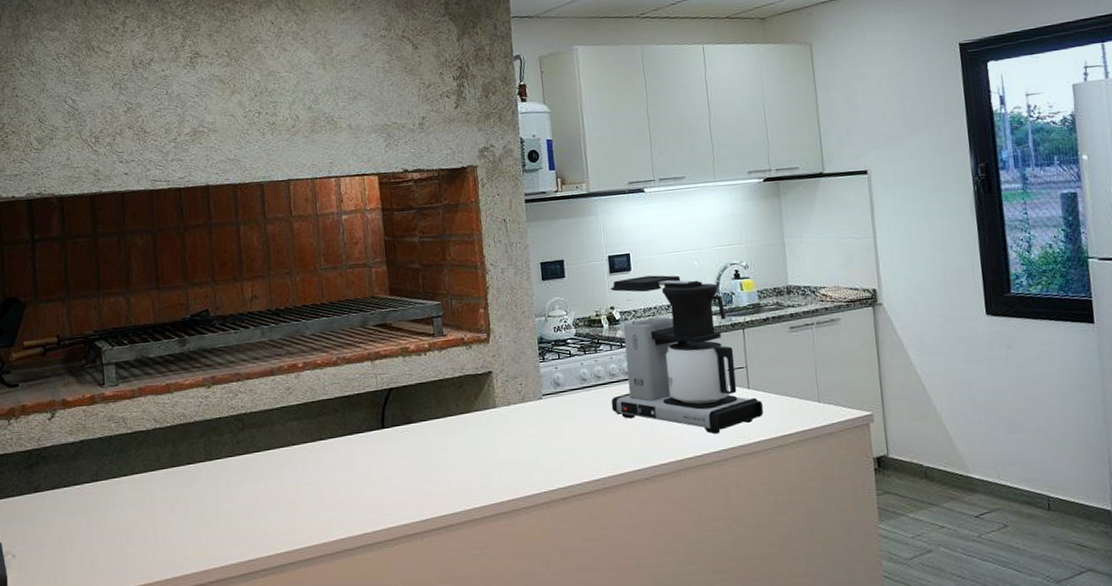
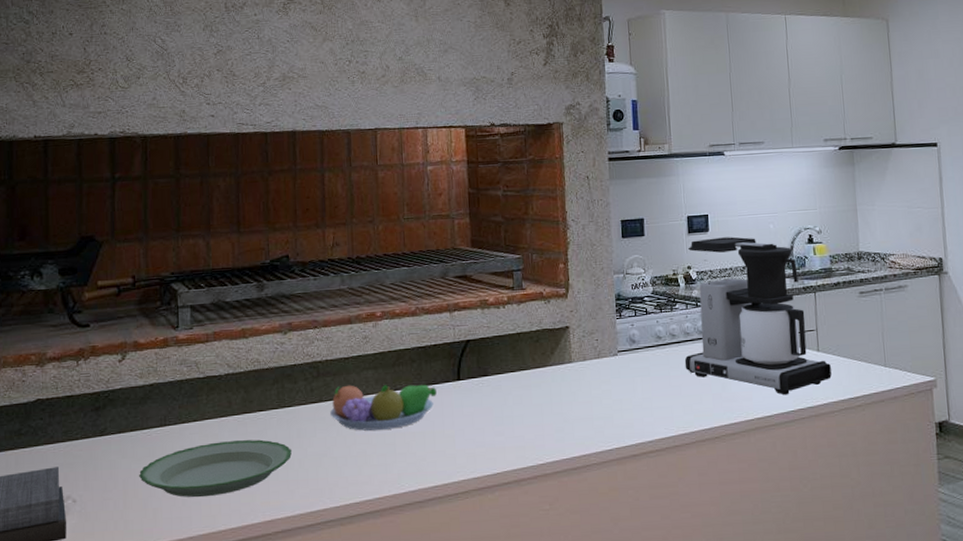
plate: none [74,492,222,550] -> present [139,439,293,498]
fruit bowl: none [257,433,362,481] -> present [330,384,437,431]

